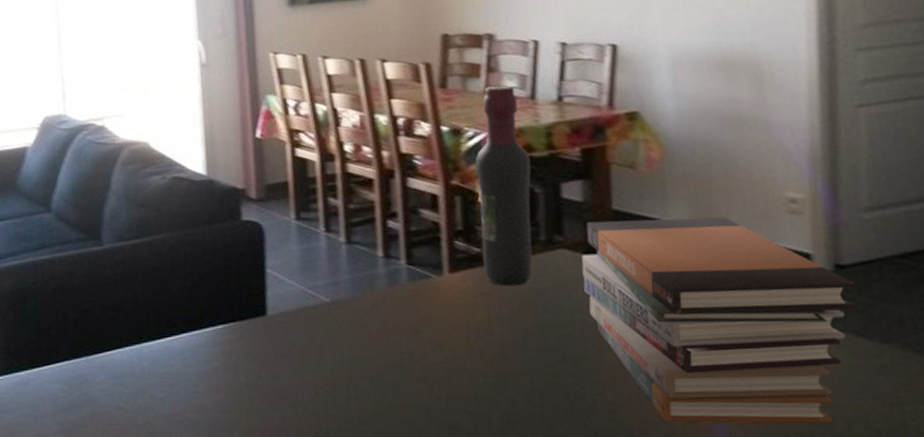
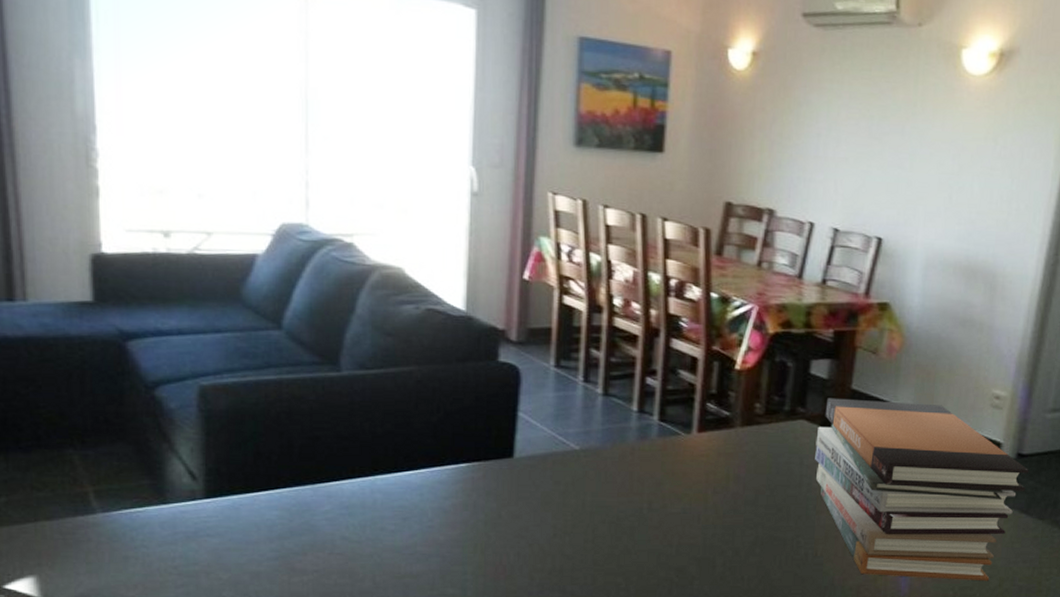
wine bottle: present [475,85,533,287] -> none [730,261,788,449]

